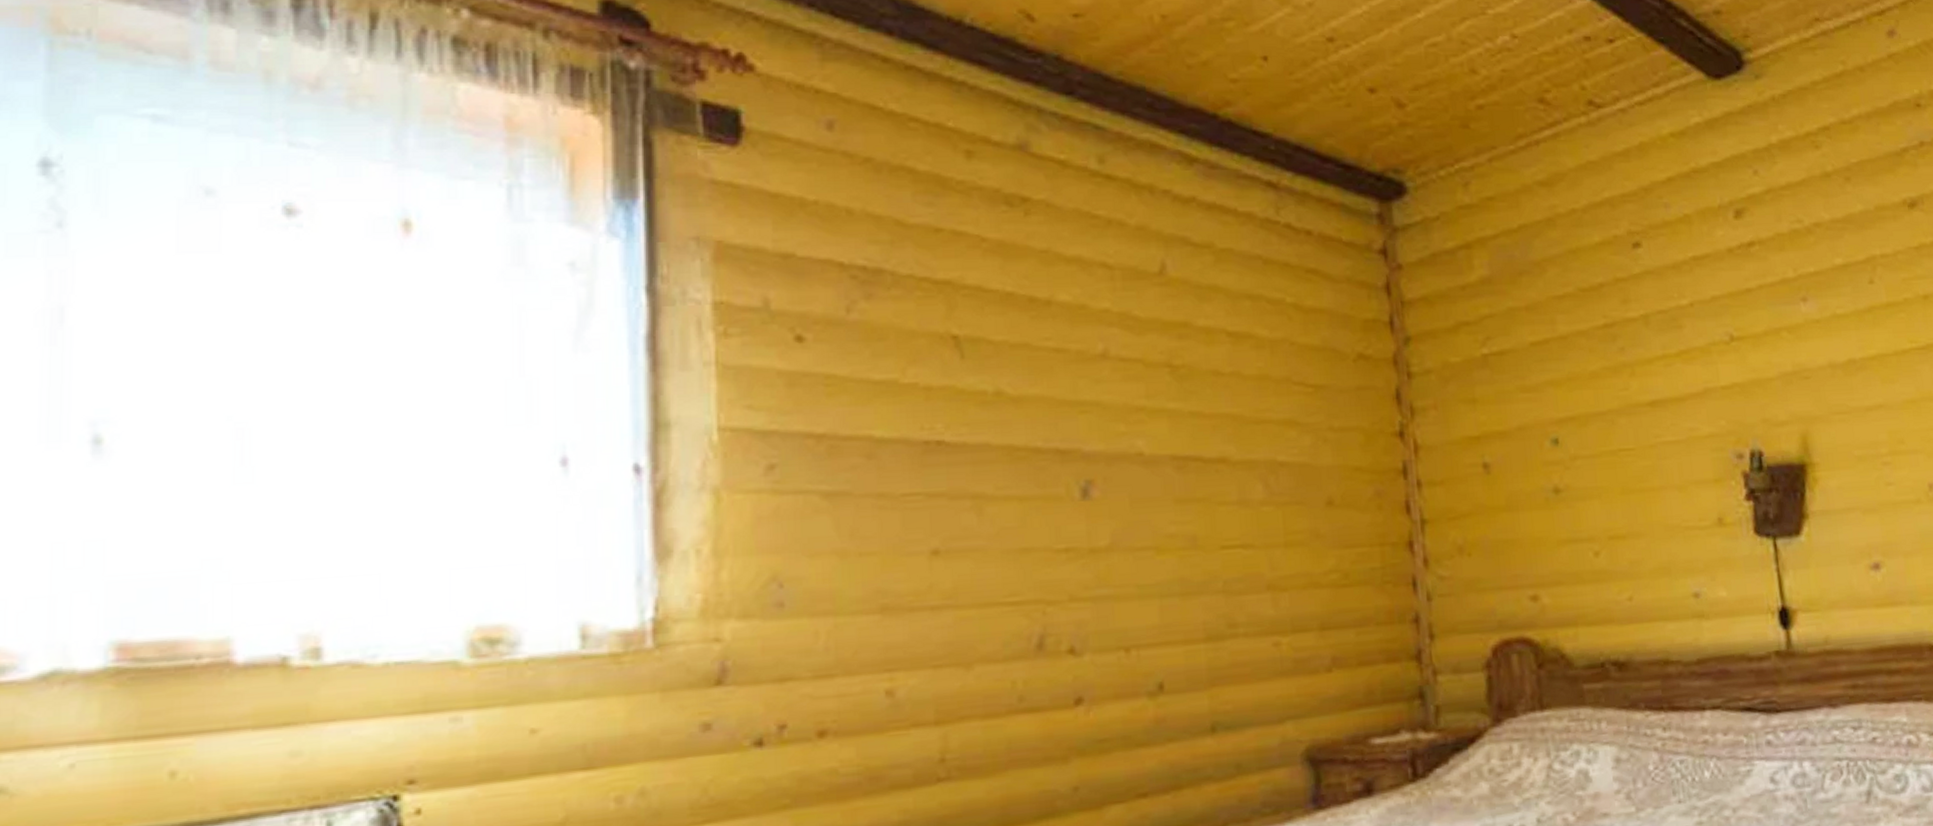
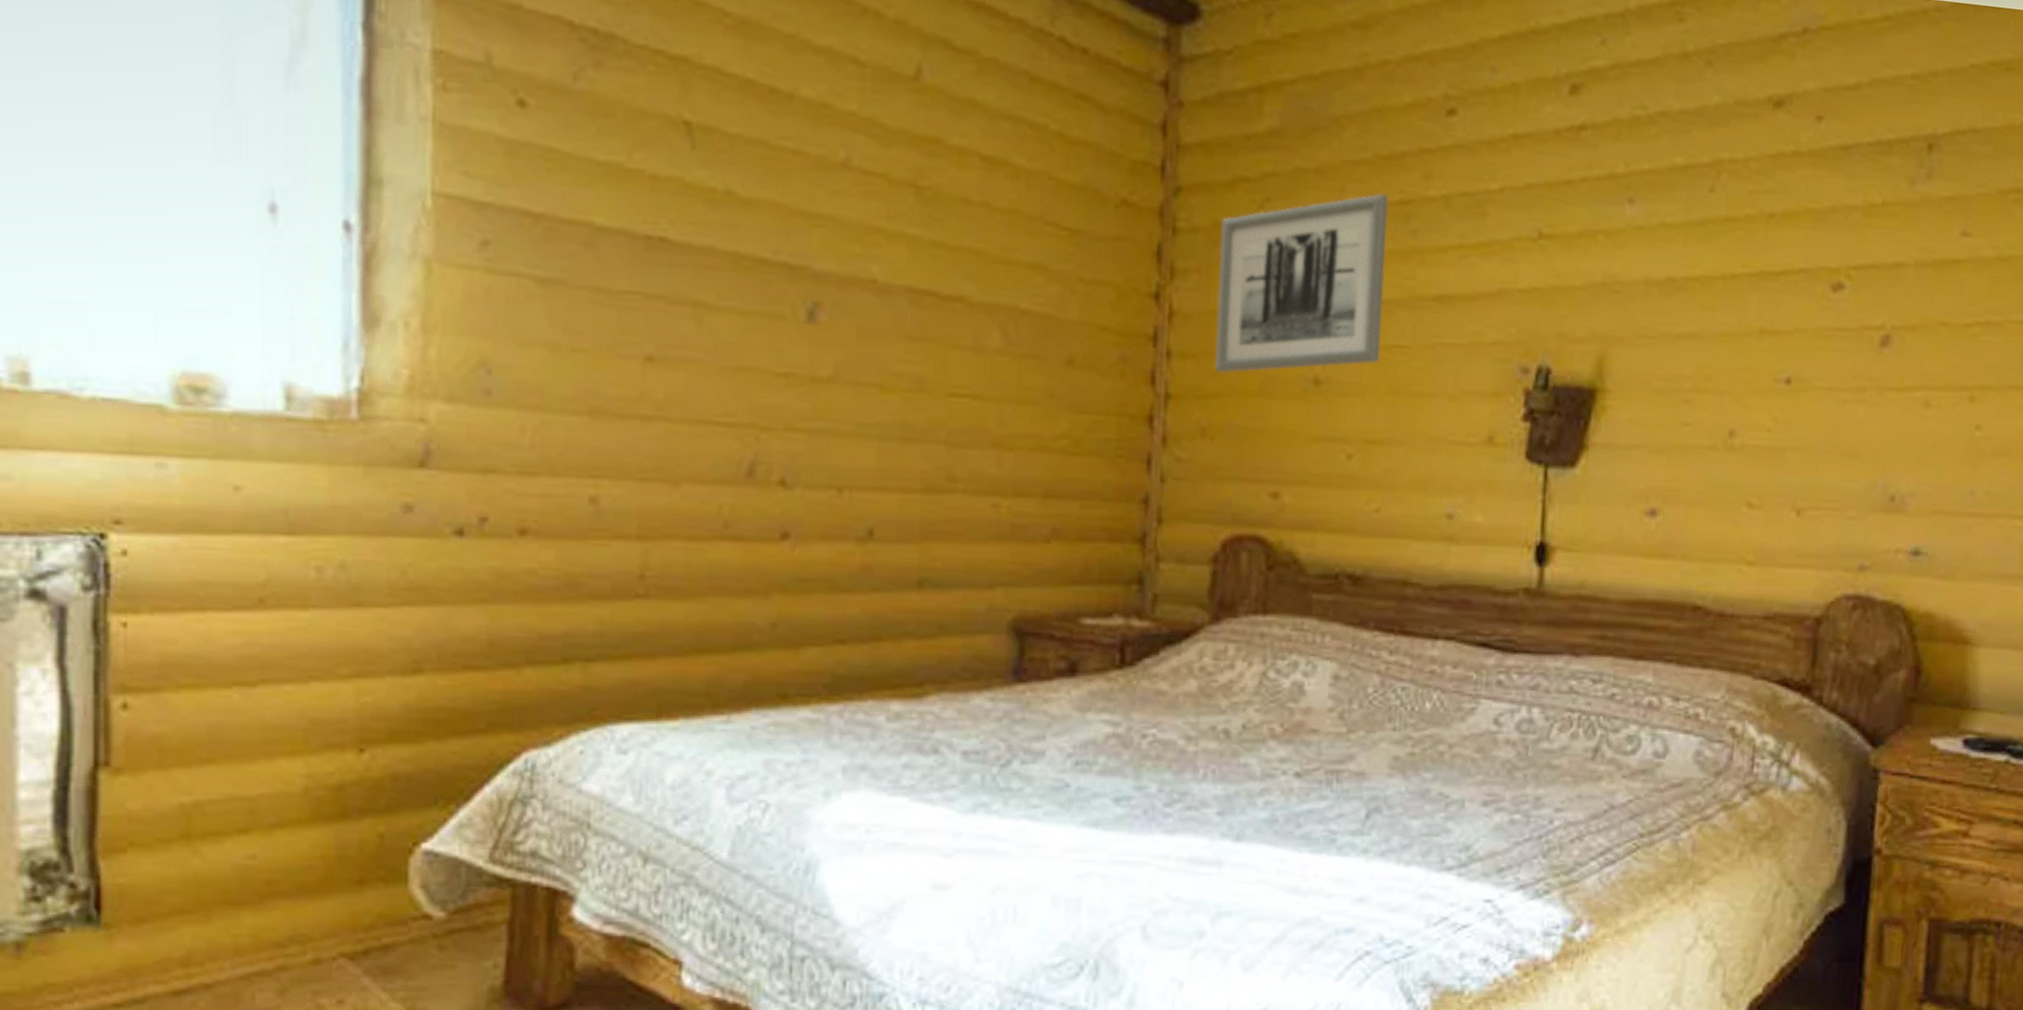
wall art: none [1450,320,1610,495] -> present [1215,193,1388,374]

